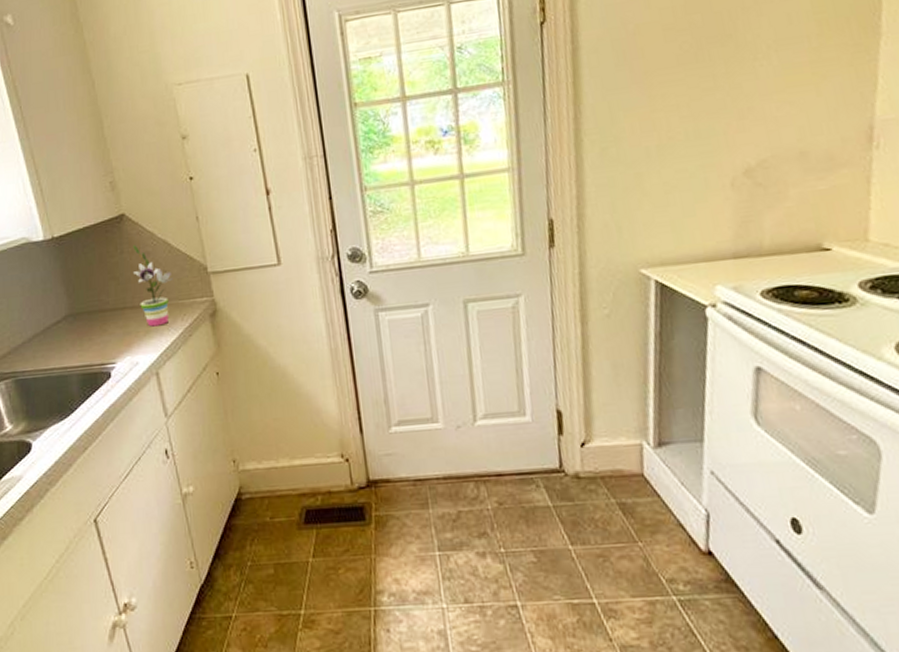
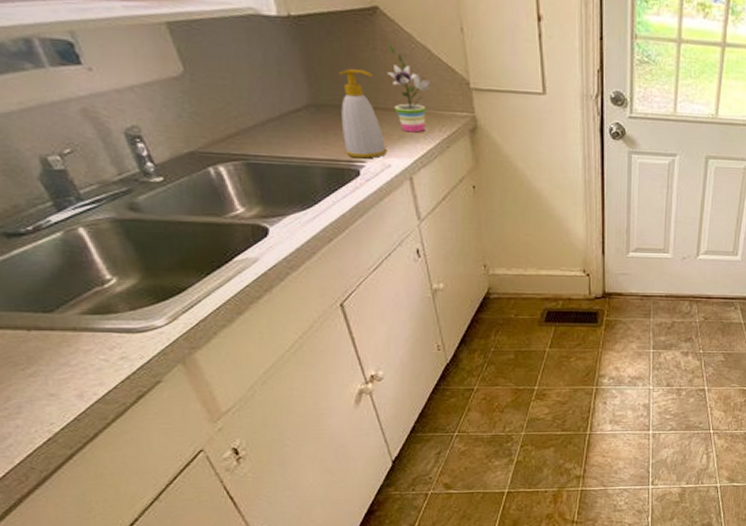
soap bottle: none [93,273,135,361] -> present [339,68,388,159]

